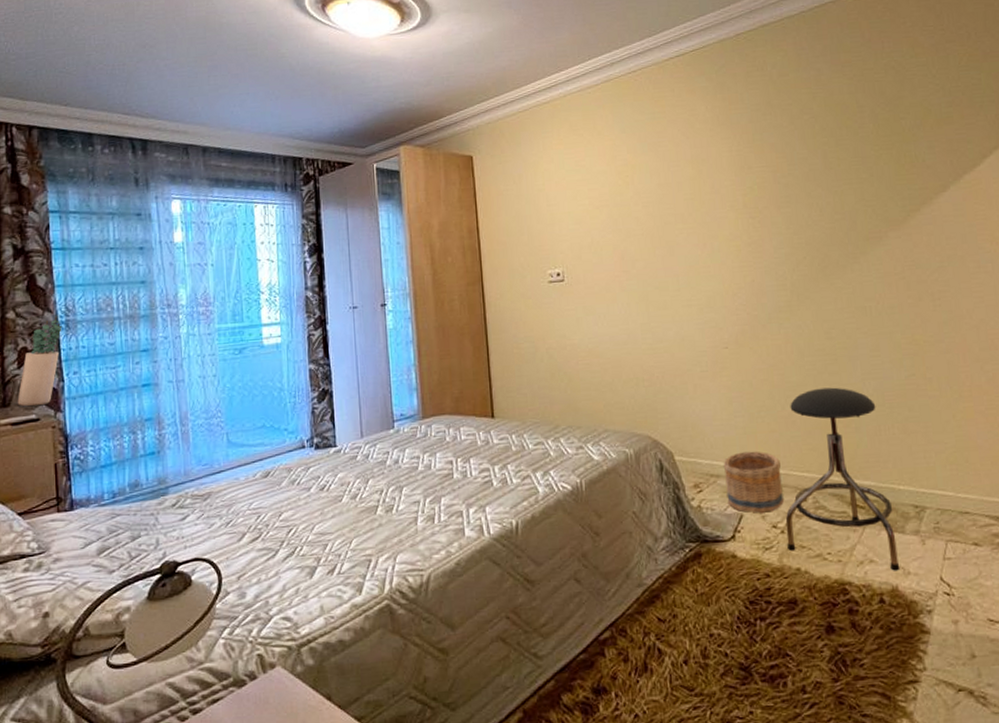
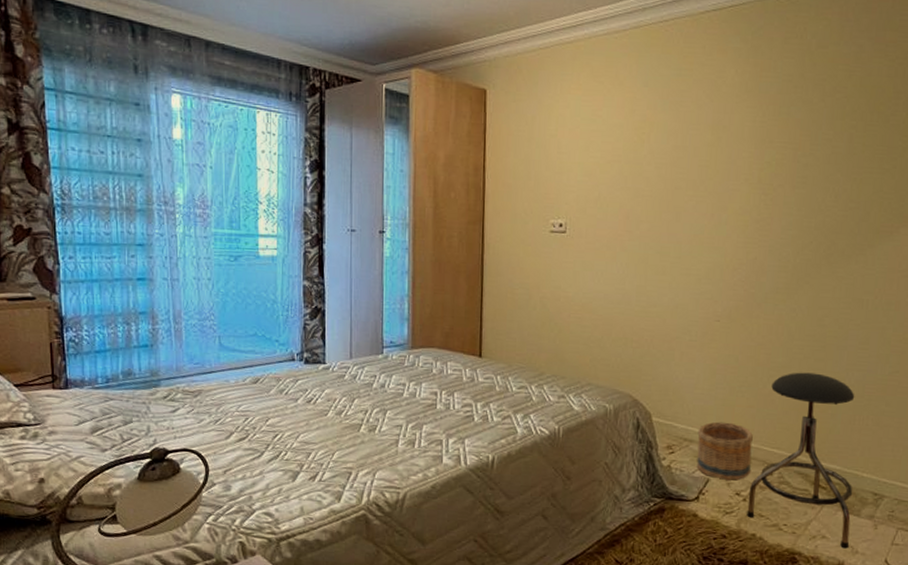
vase: present [17,316,62,407] -> none [13,198,58,286]

